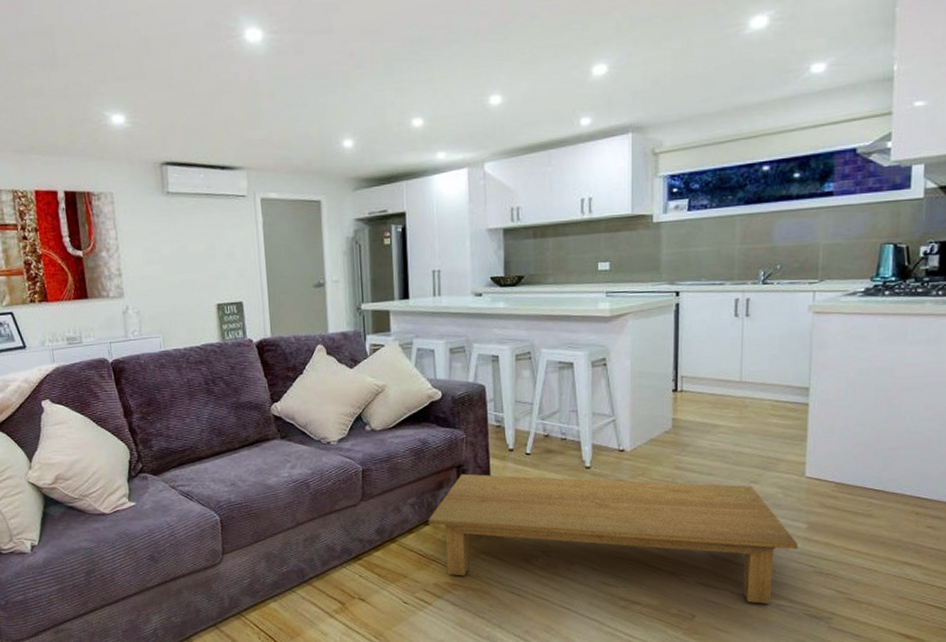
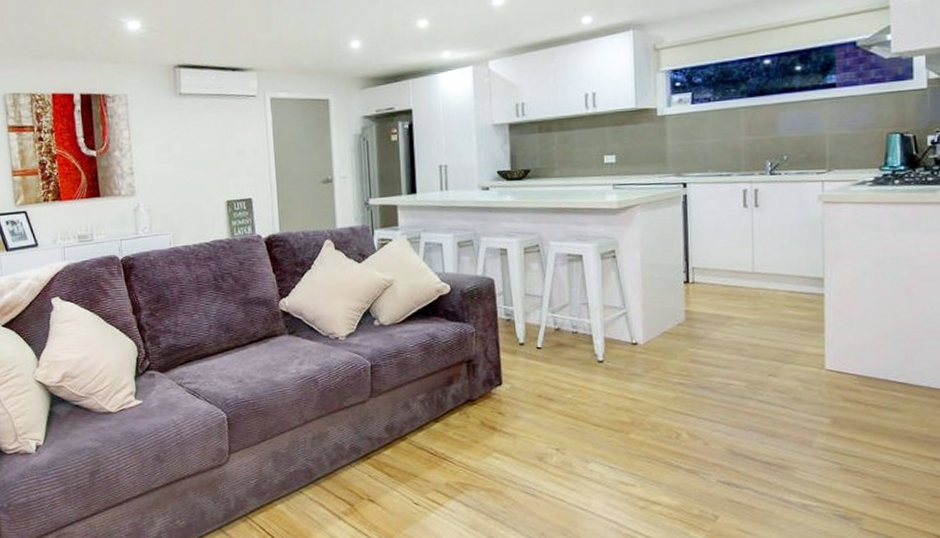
coffee table: present [428,473,798,605] -> none [438,368,822,505]

